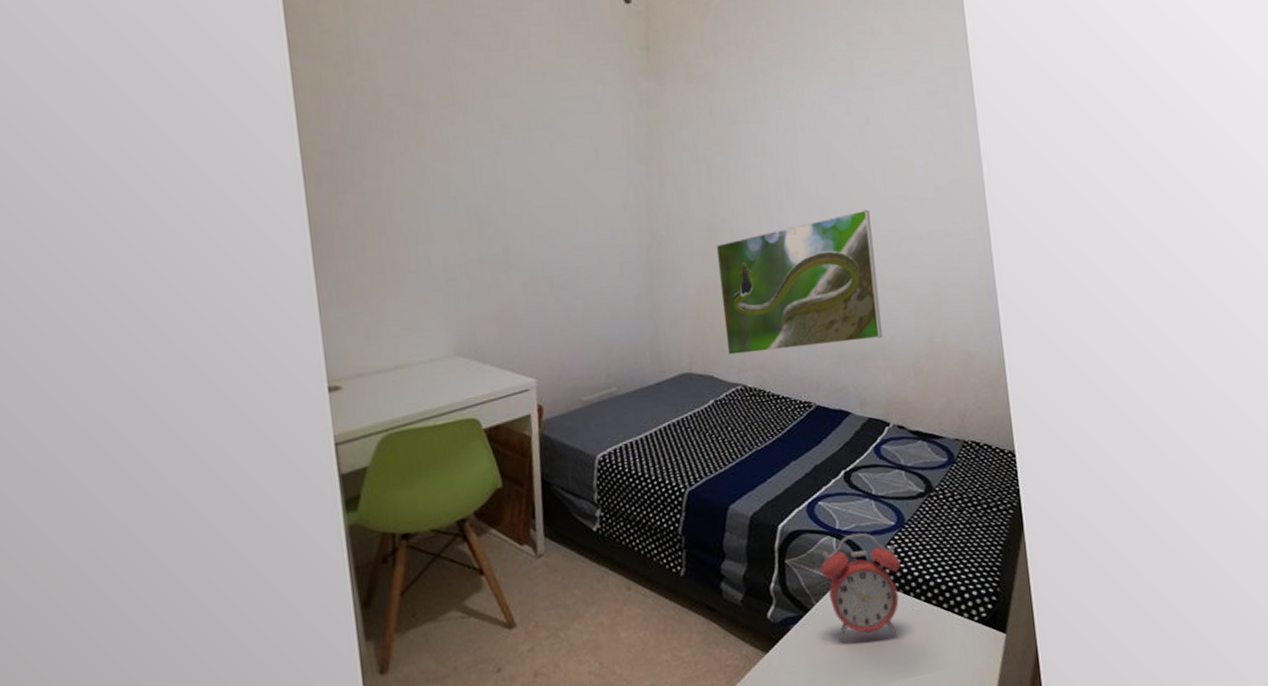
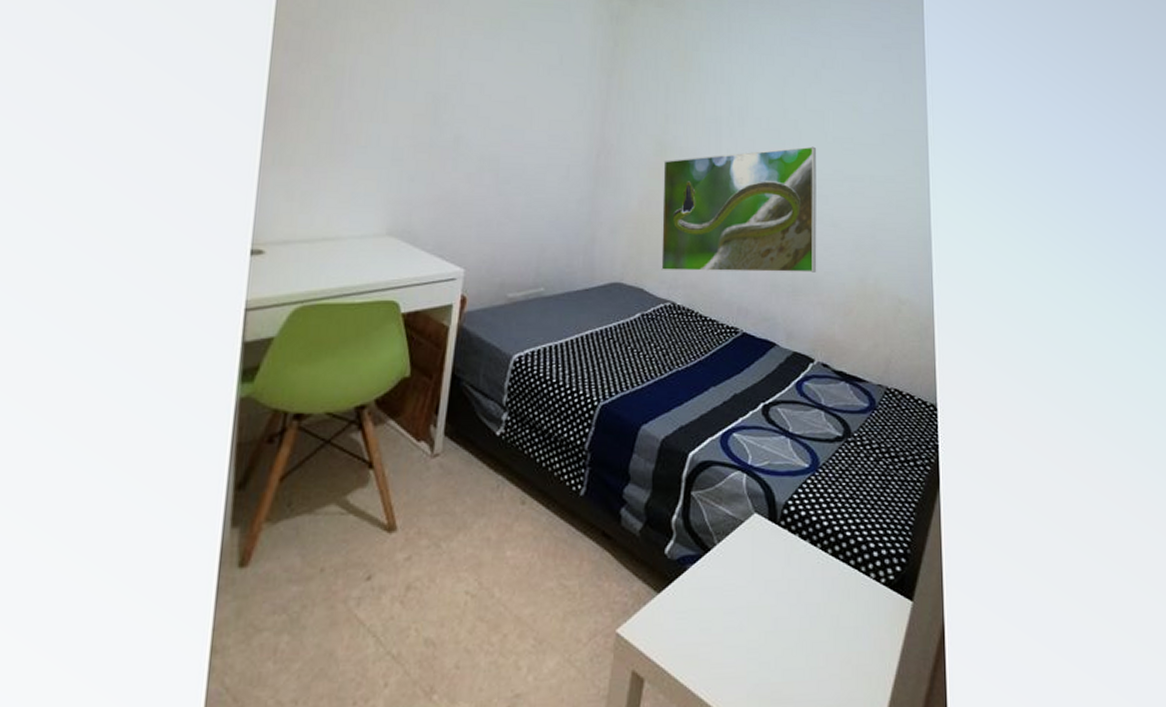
alarm clock: present [820,532,901,640] -> none [727,471,811,588]

